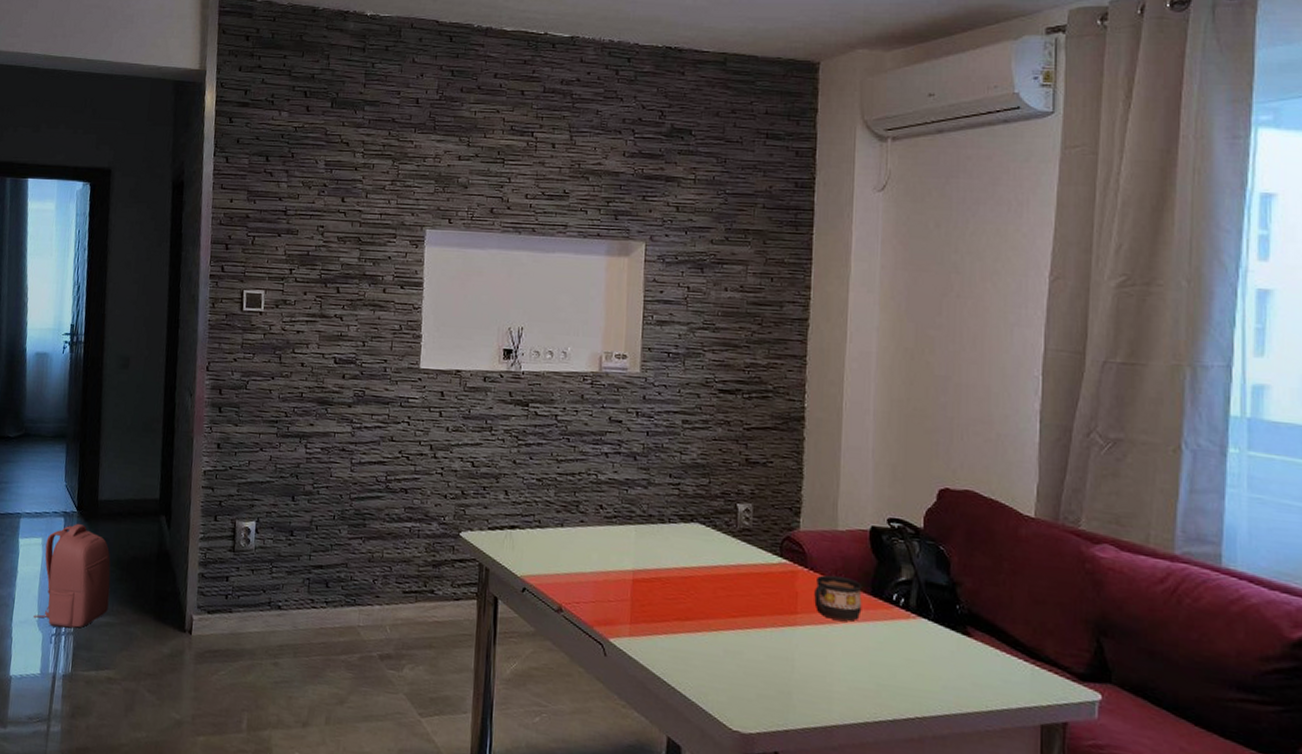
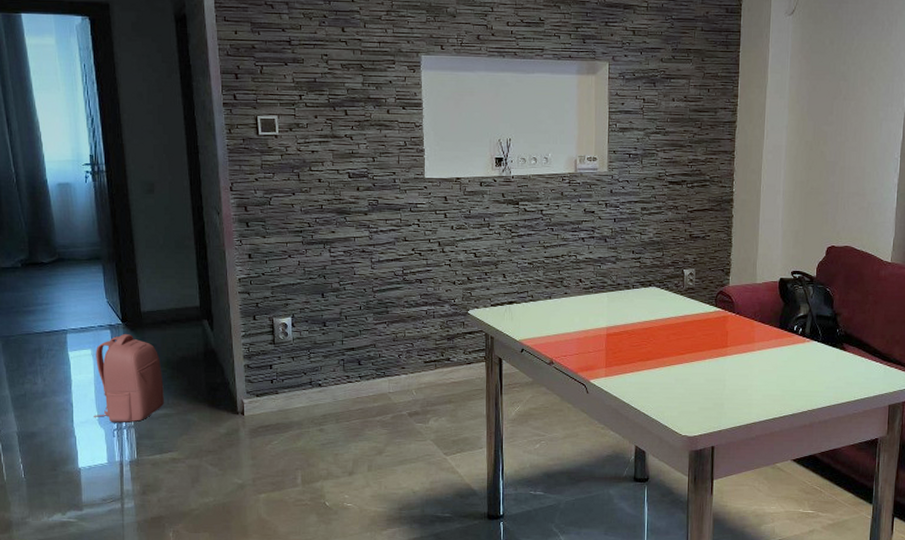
cup: present [814,575,863,621] -> none [739,316,773,348]

